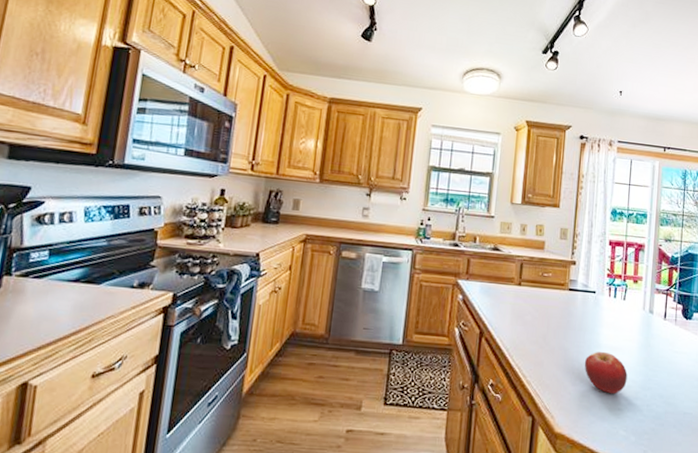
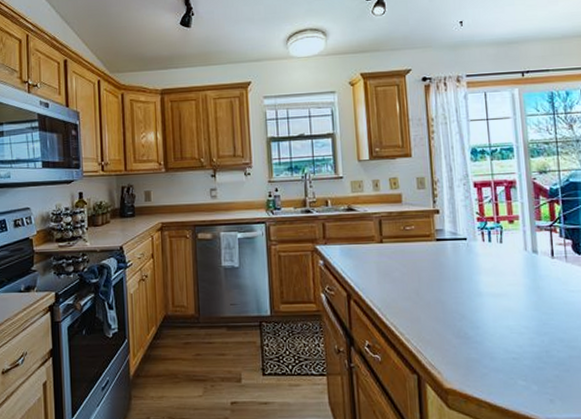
fruit: present [584,352,628,394] -> none [465,300,518,344]

